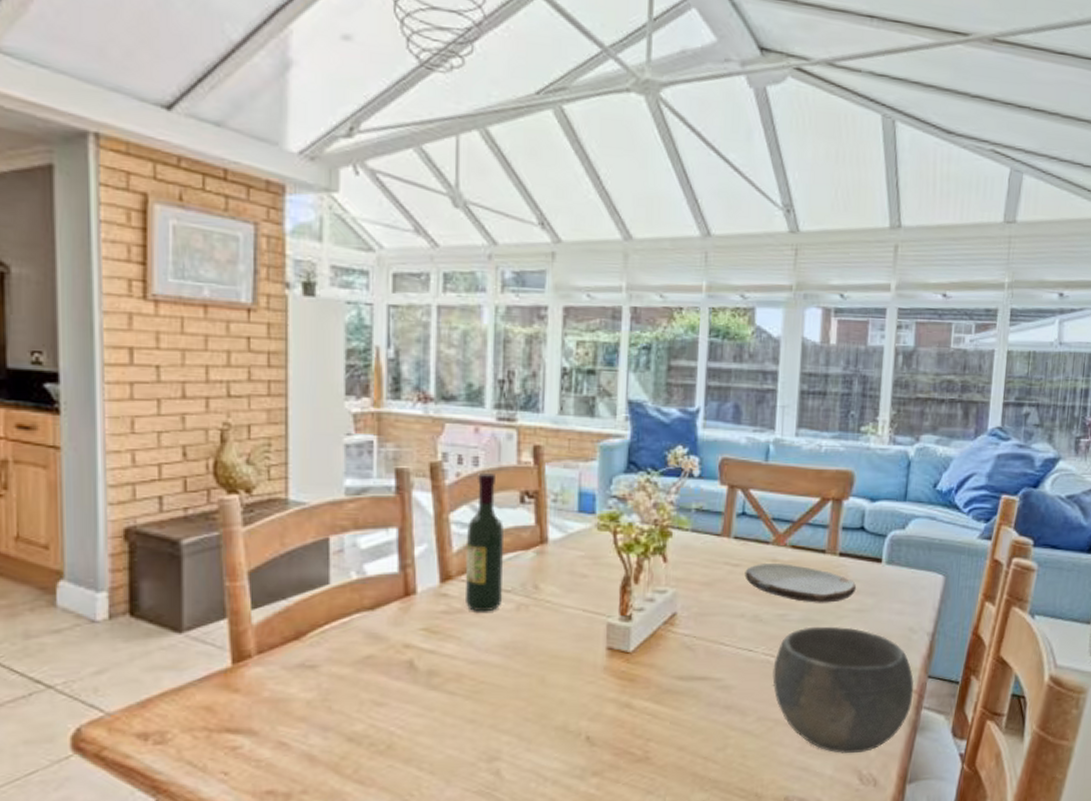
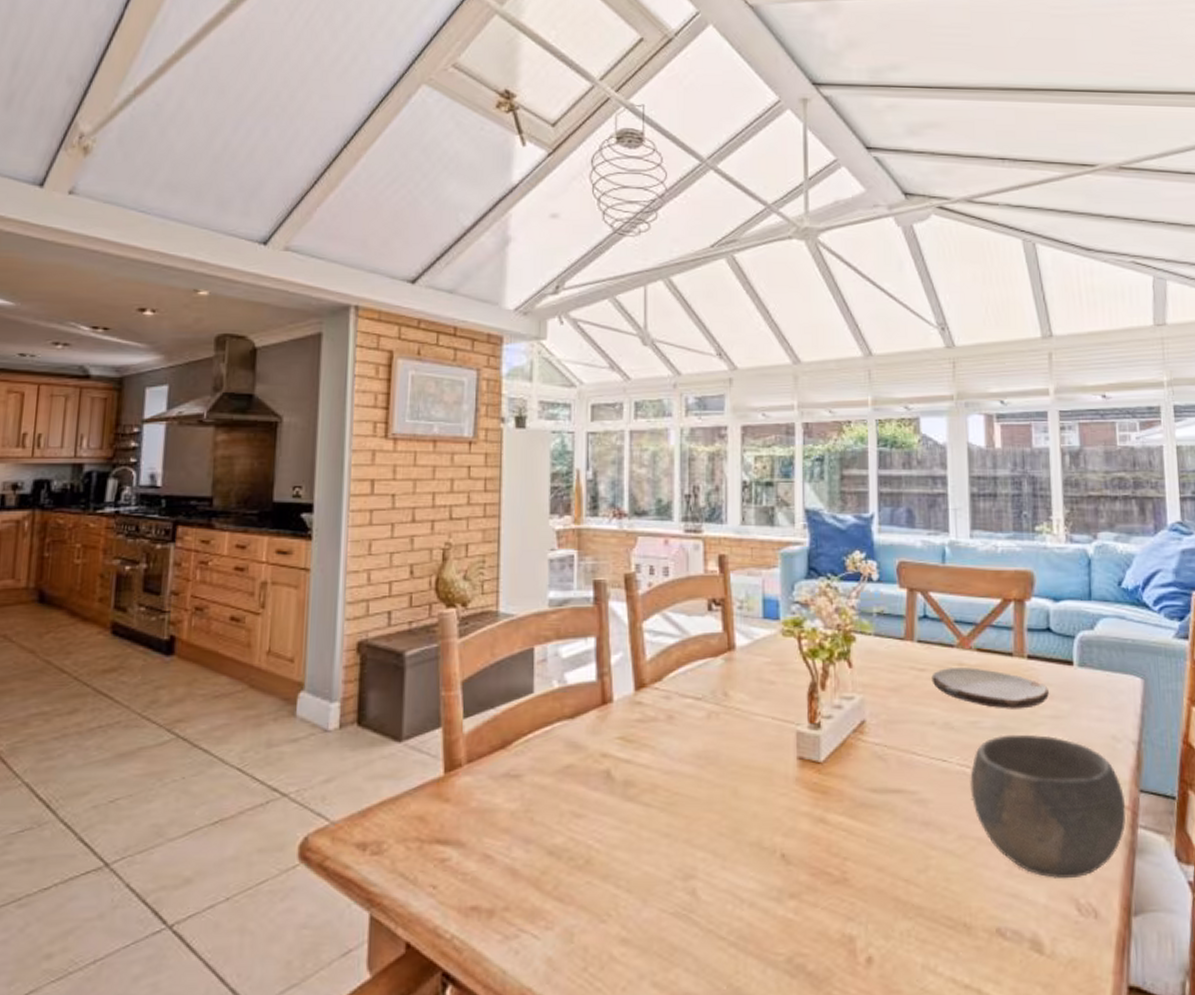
wine bottle: present [464,472,505,612] -> none [658,581,694,721]

